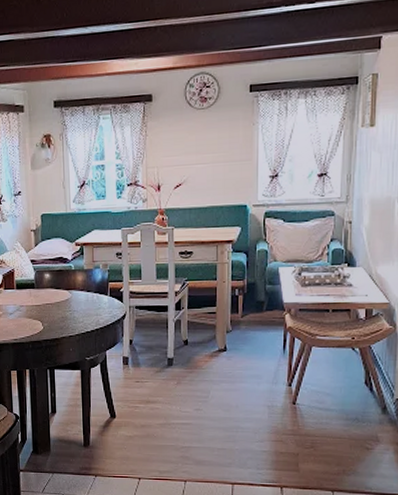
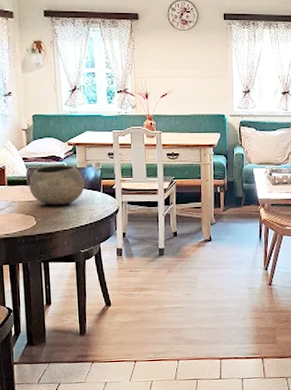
bowl: none [37,267,92,310] -> present [29,165,85,205]

